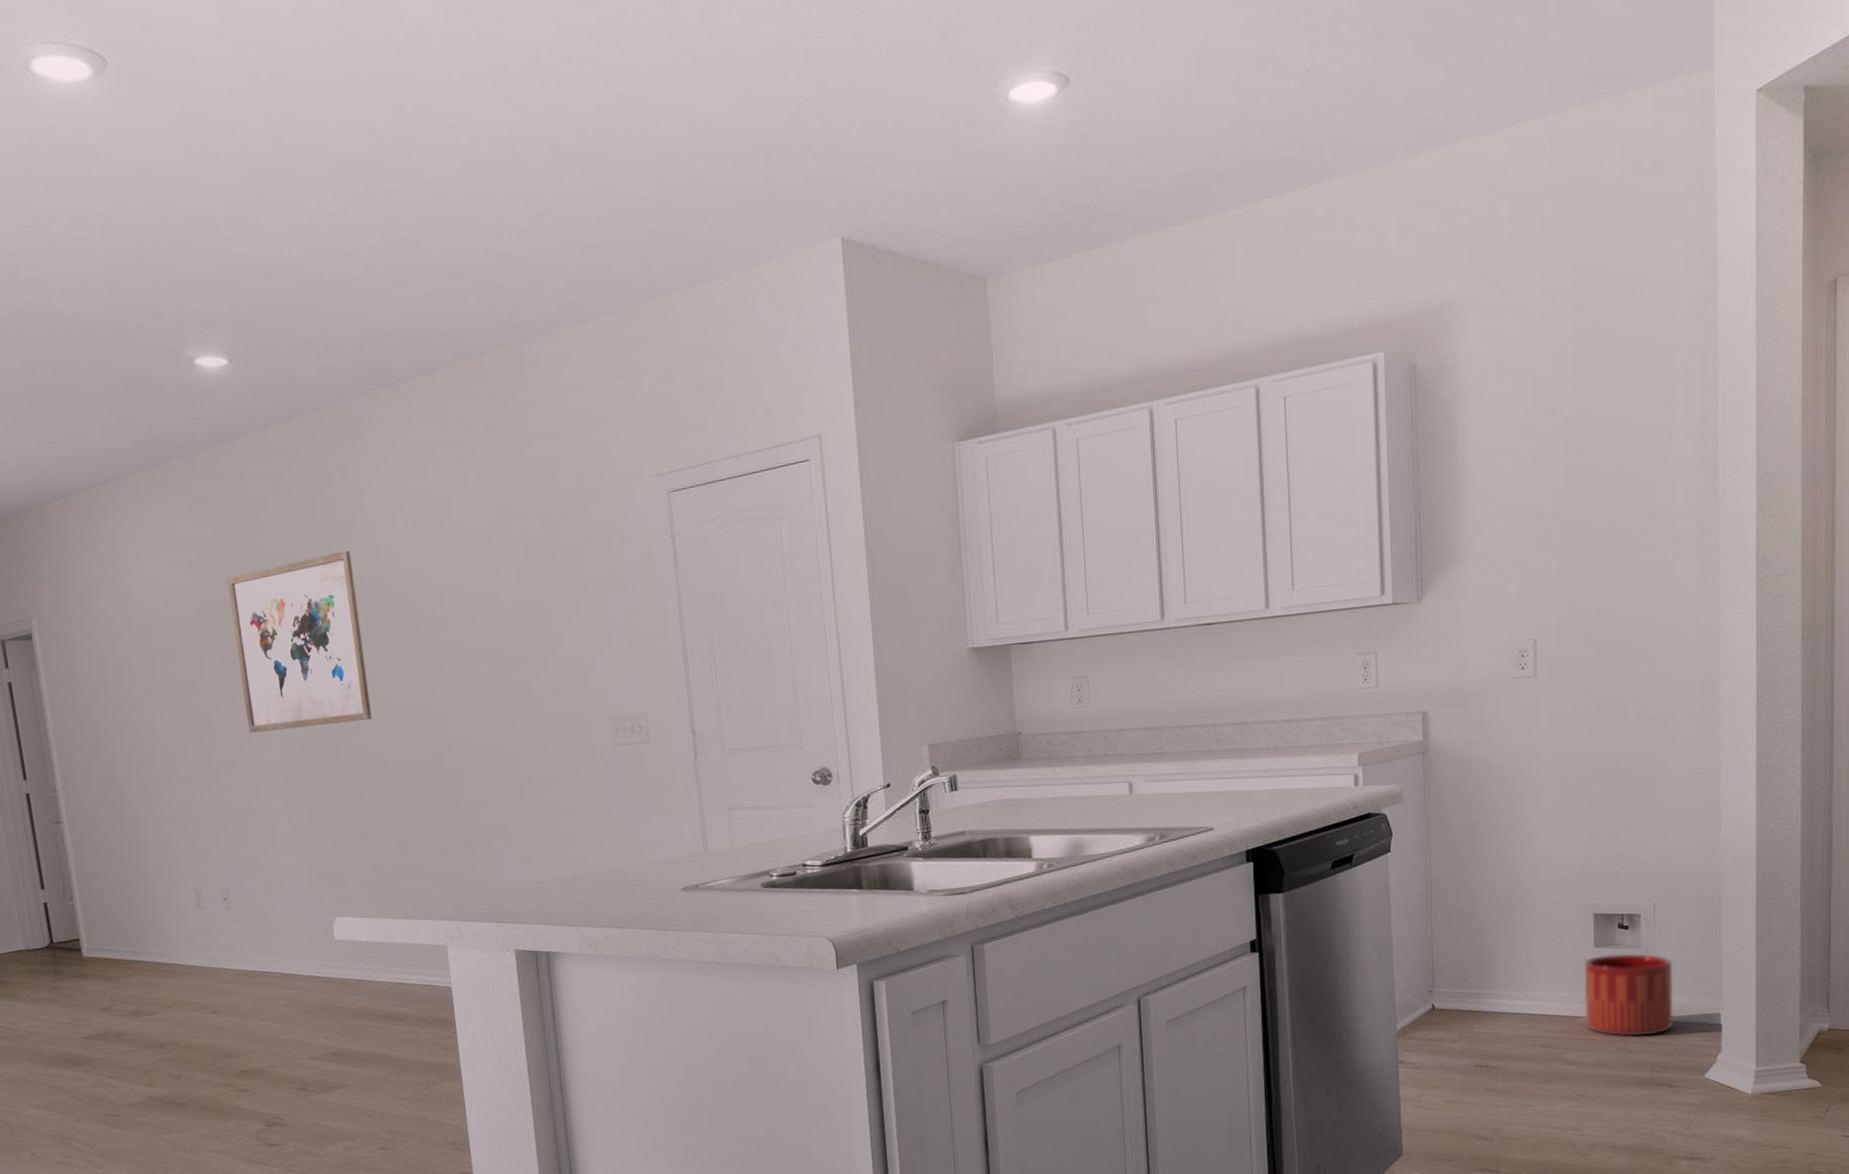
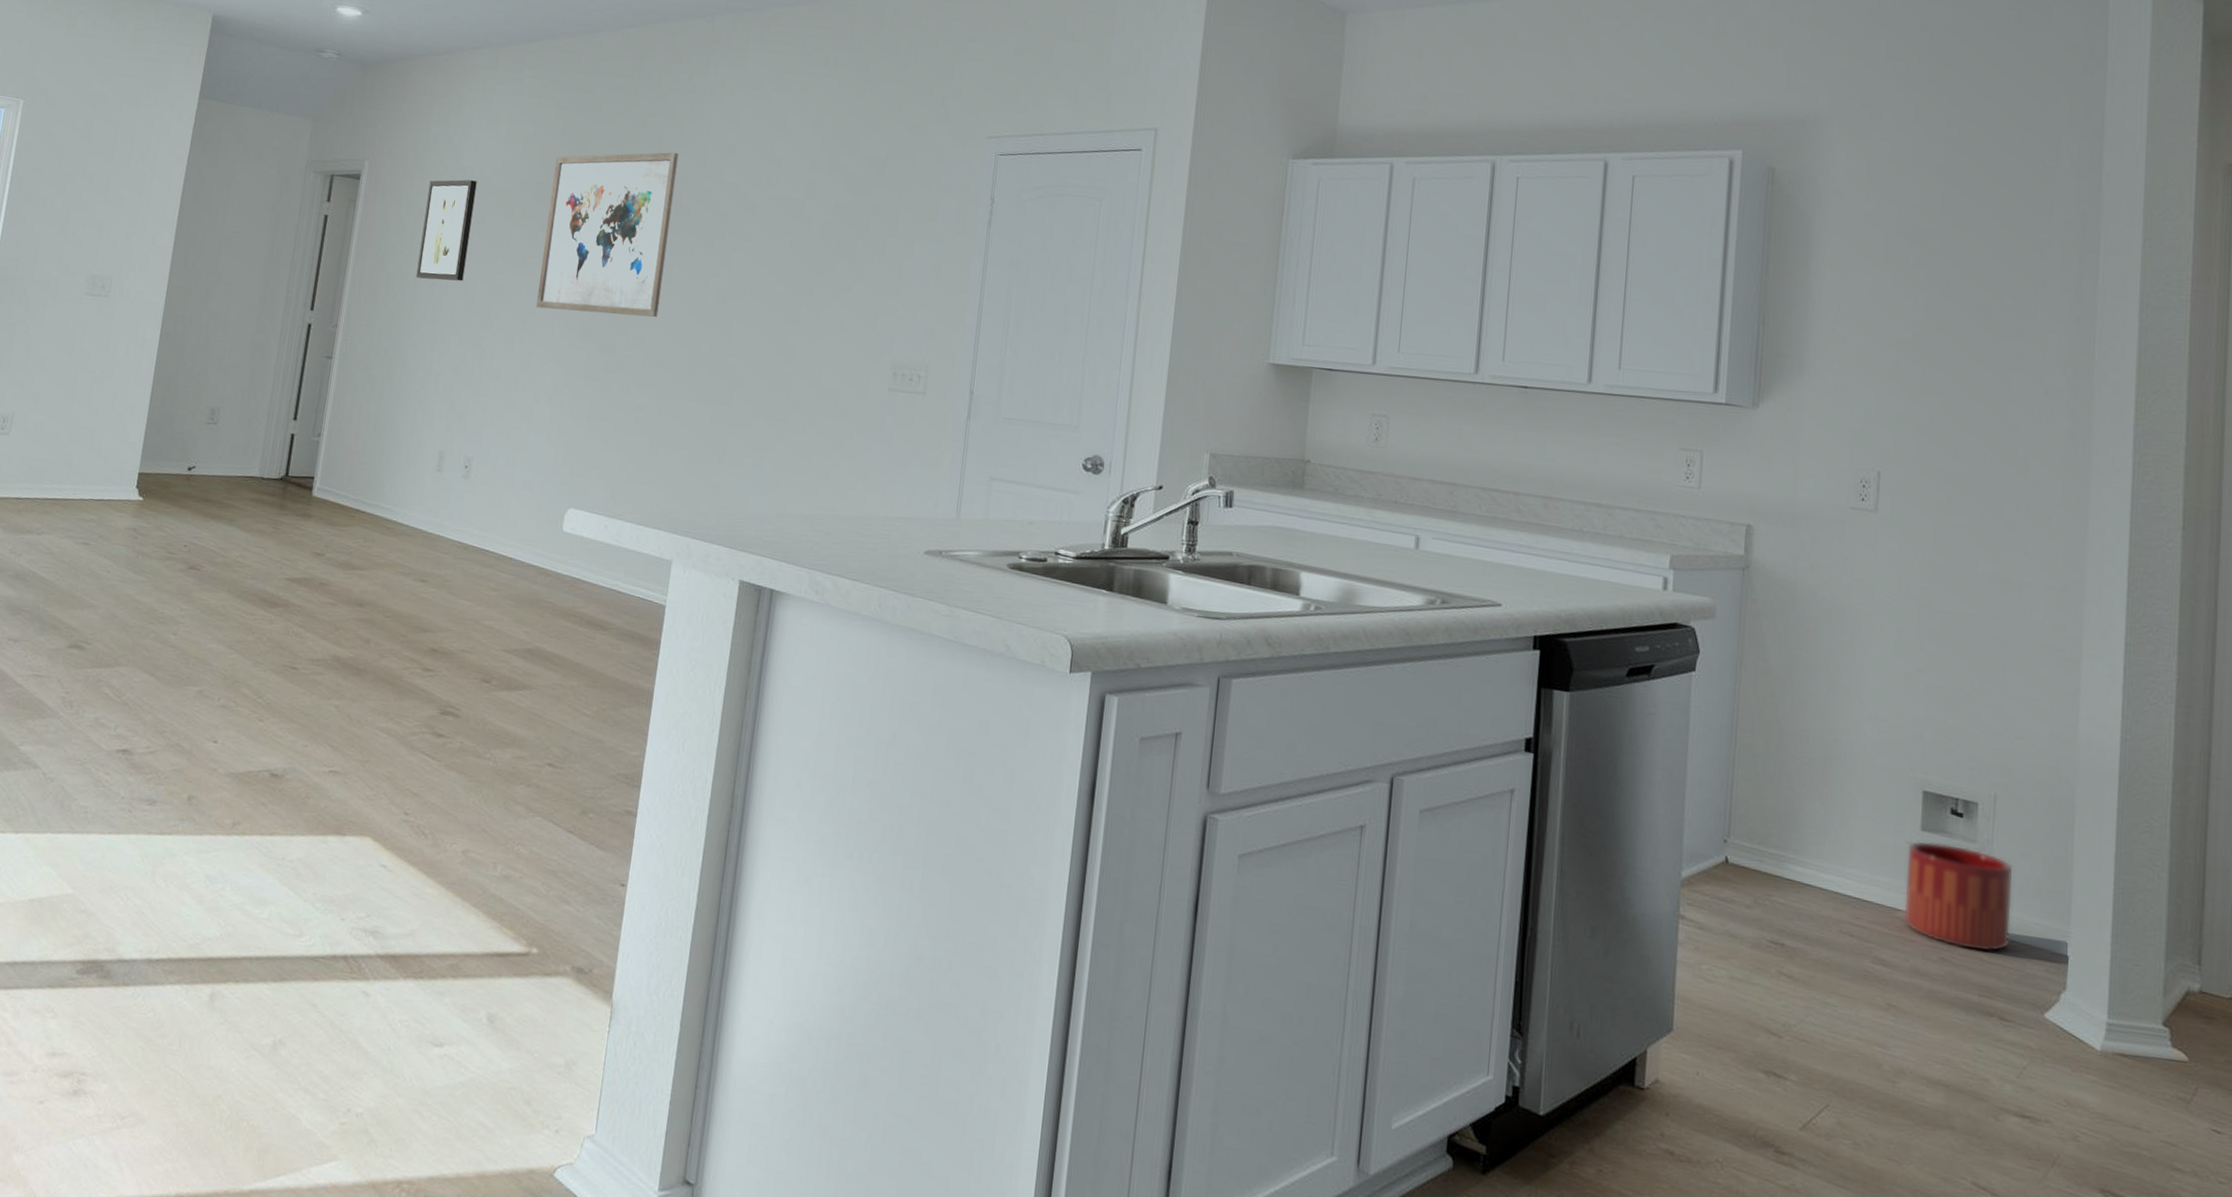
wall art: none [105,618,169,727] -> present [416,179,477,281]

